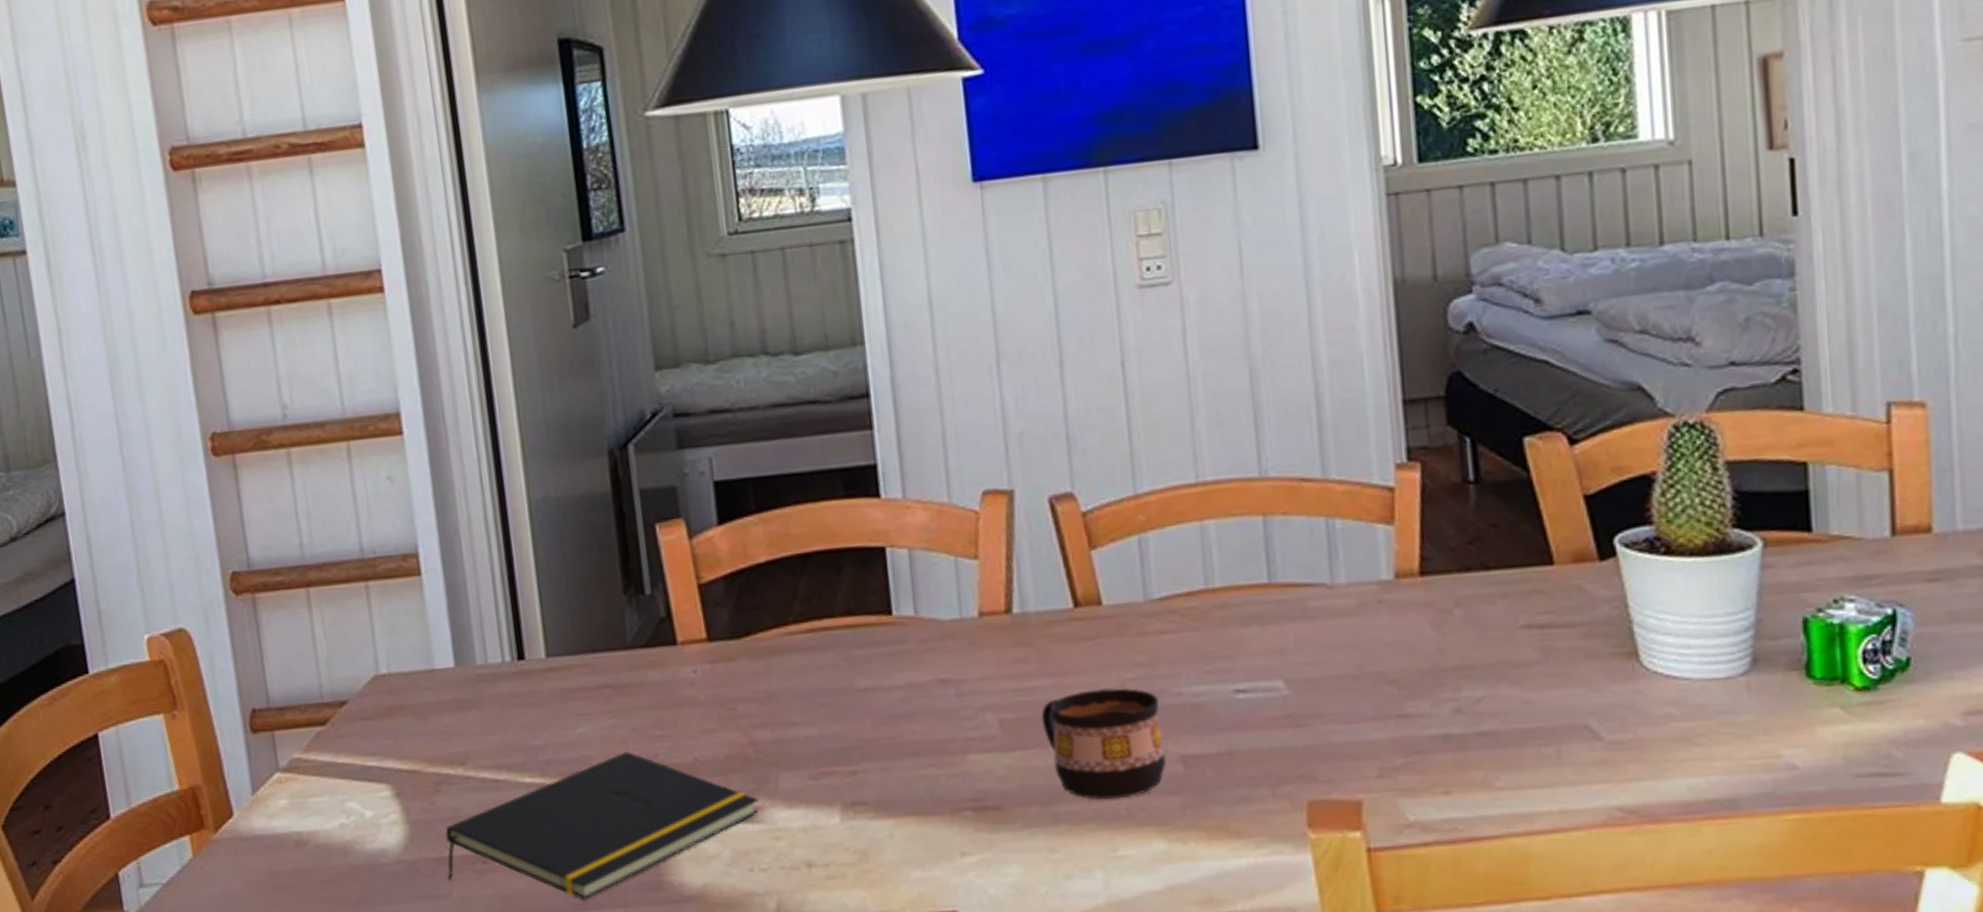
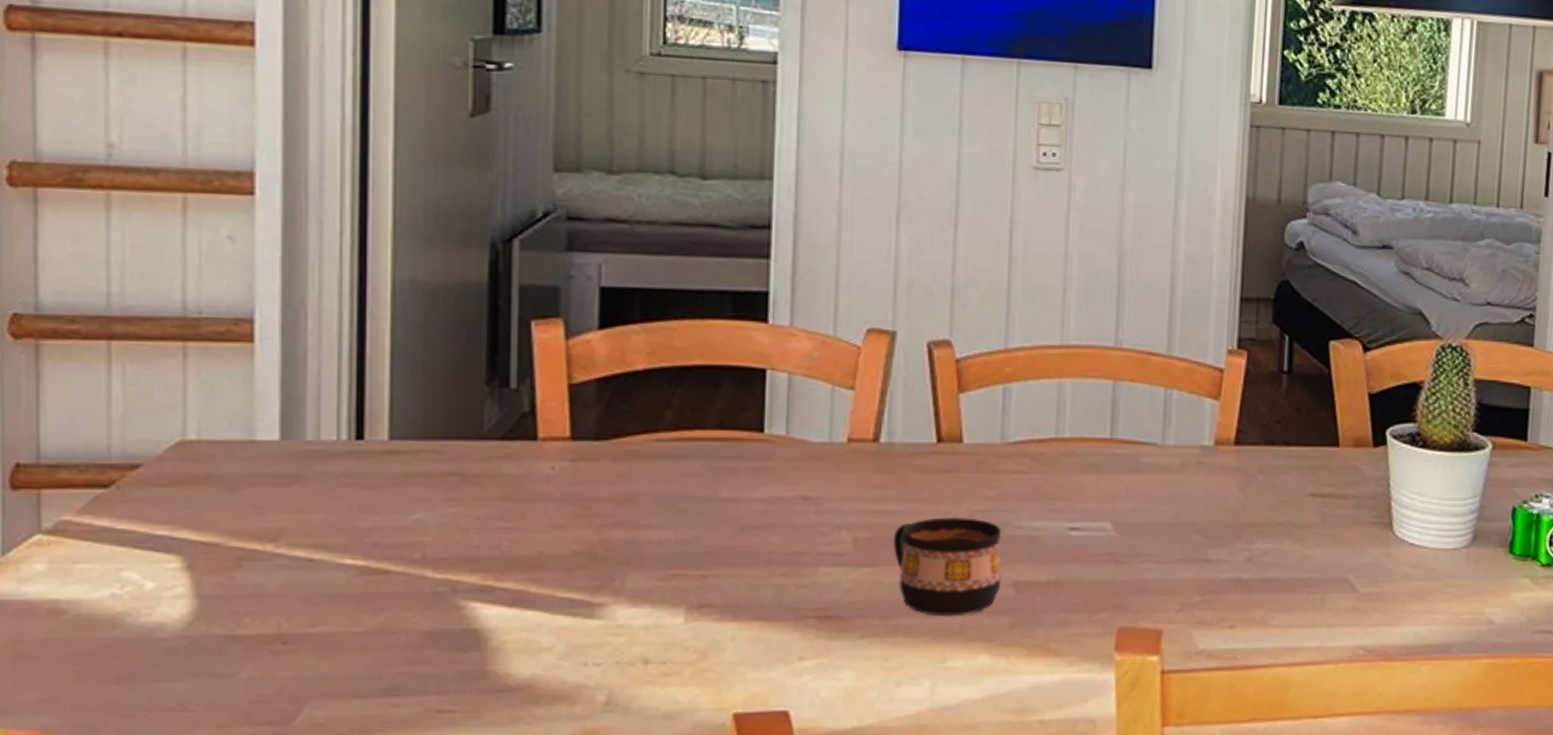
notepad: present [445,751,758,900] -> none [237,541,601,686]

